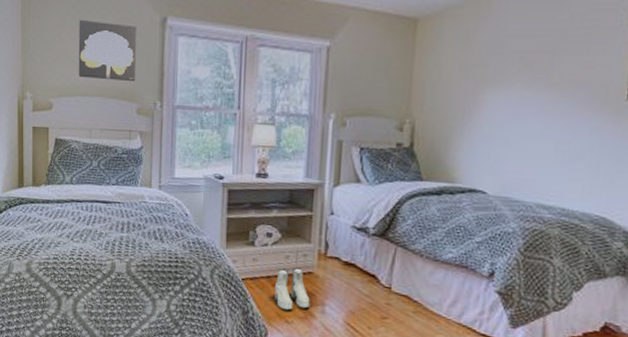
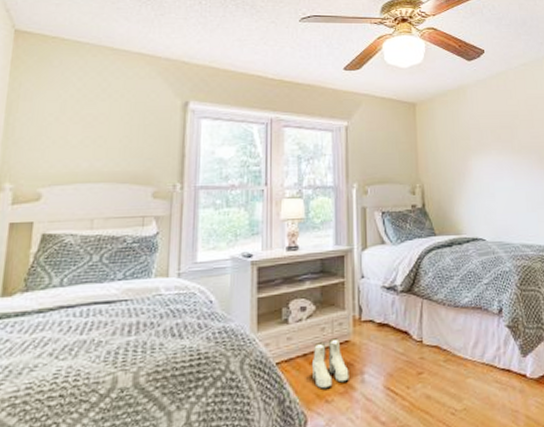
wall art: present [78,19,137,82] -> none [79,103,155,165]

